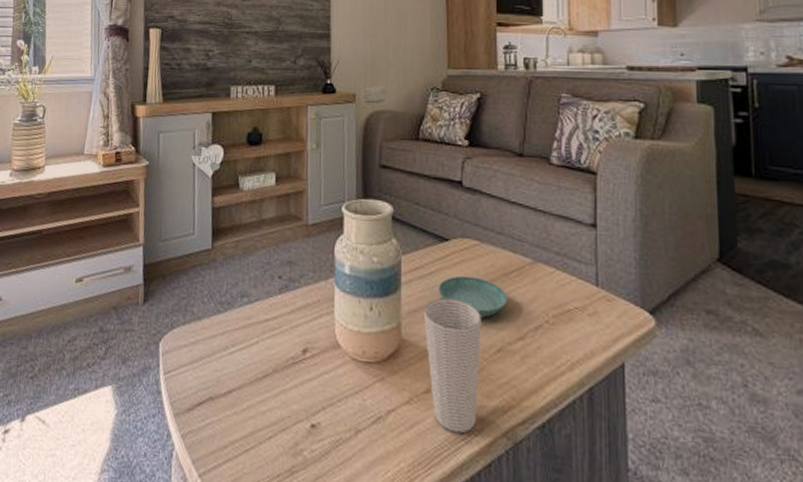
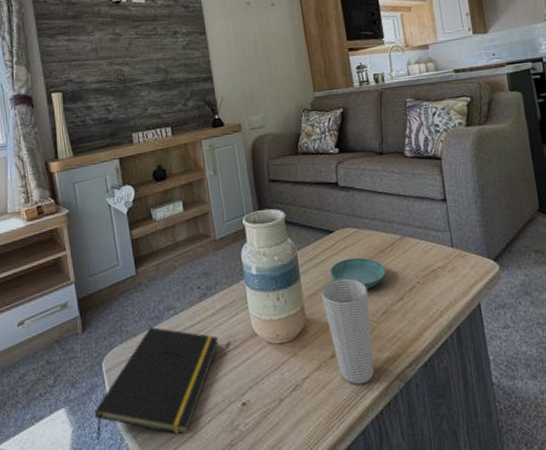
notepad: none [141,312,295,447] -> present [94,327,219,440]

